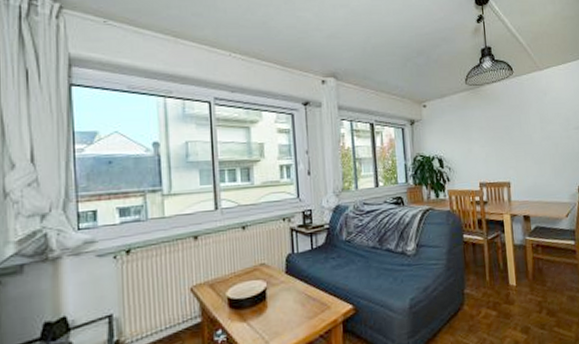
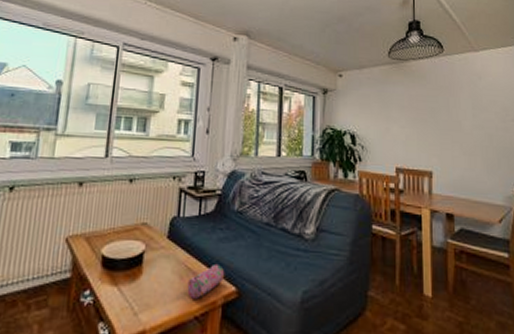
pencil case: none [309,288,342,321] -> present [187,263,225,299]

